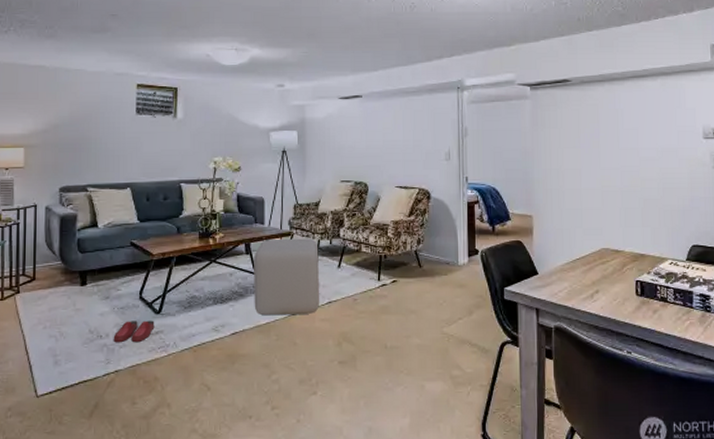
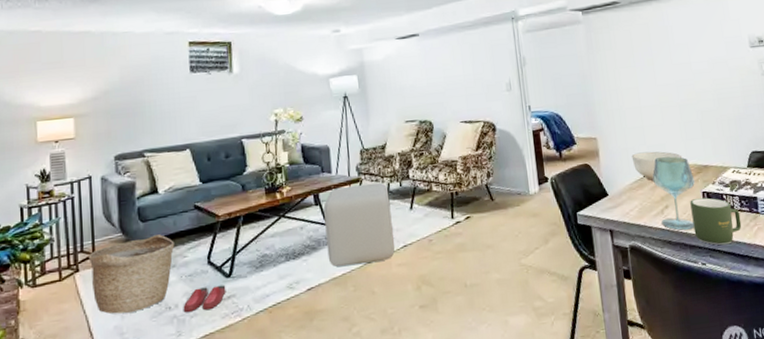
basket: none [29,267,110,338] -> present [88,234,175,314]
bowl: none [566,234,619,265] -> present [631,151,683,181]
wine glass: none [585,241,630,316] -> present [652,156,696,230]
mug: none [622,287,673,336] -> present [690,197,742,246]

